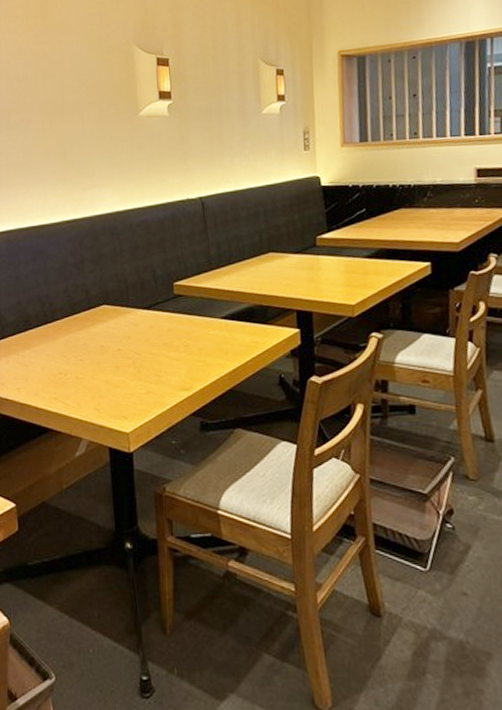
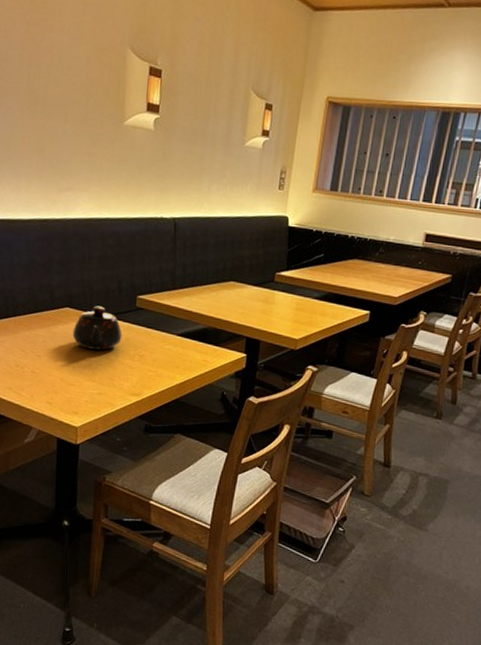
teapot: none [112,299,164,346] -> present [72,306,123,351]

